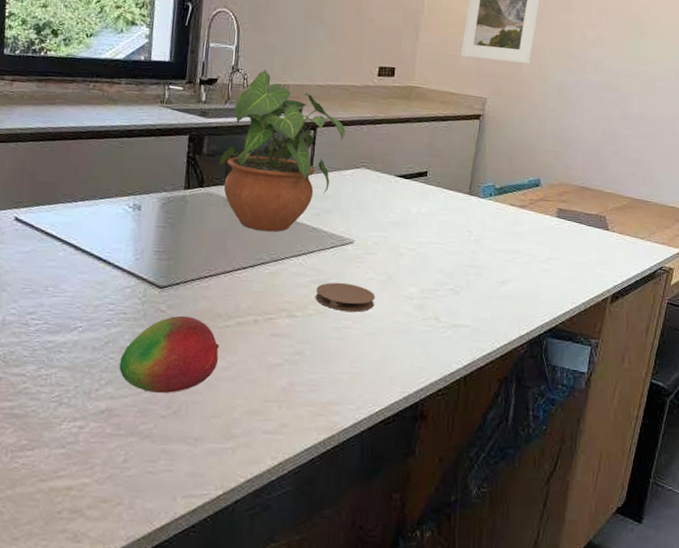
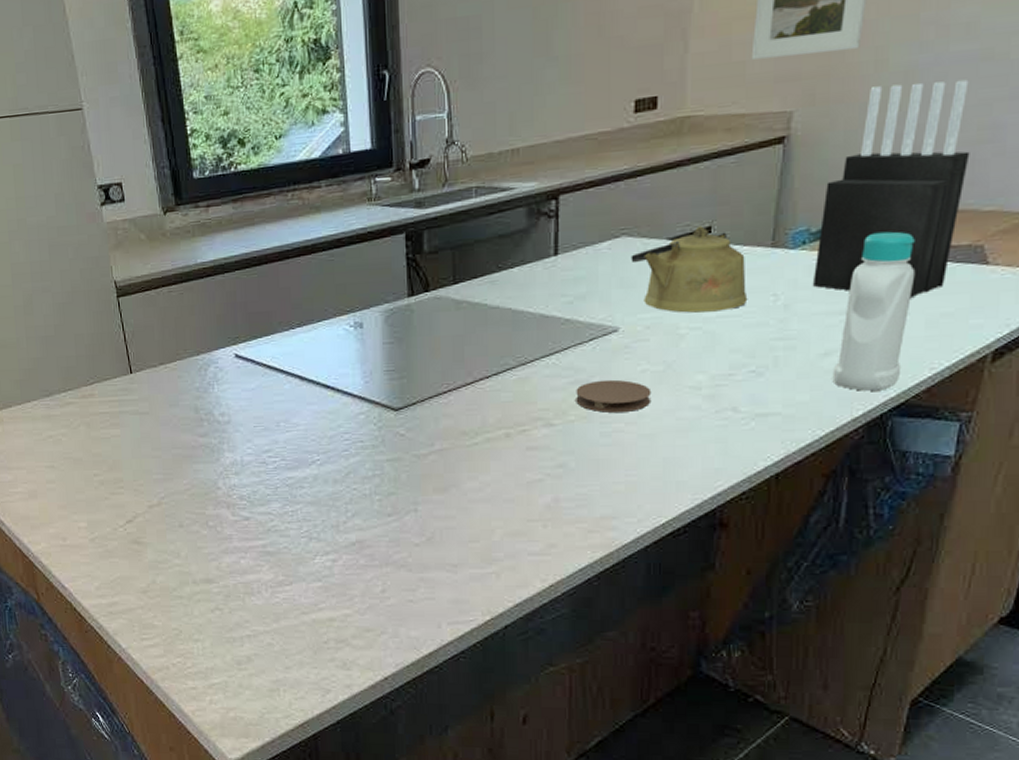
fruit: present [119,315,219,394] -> none [363,437,469,522]
potted plant: present [219,69,346,232] -> none [444,134,597,332]
kettle: none [367,169,451,239] -> present [631,225,748,313]
knife block: none [496,92,597,247] -> present [813,79,970,297]
bottle: none [507,195,563,316] -> present [832,231,916,391]

